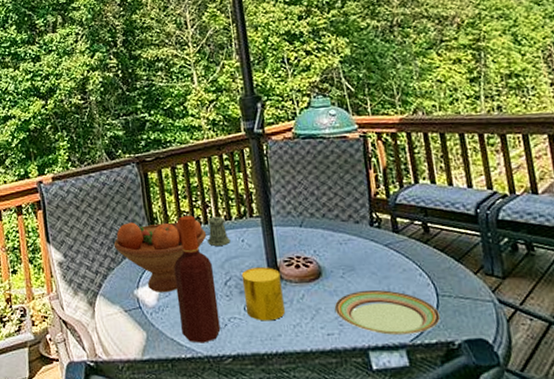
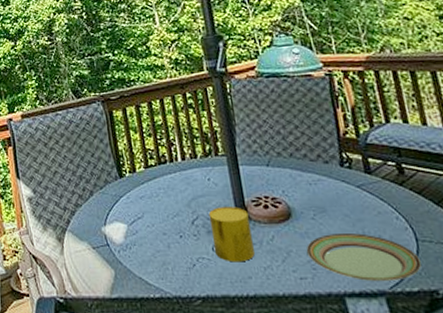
fruit bowl: present [113,220,207,292] -> none [80,158,173,230]
bottle: present [173,215,221,343] -> none [140,153,189,283]
pepper shaker: present [207,215,231,246] -> none [173,153,196,184]

